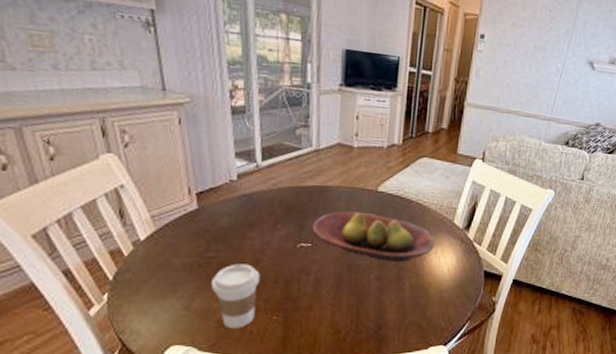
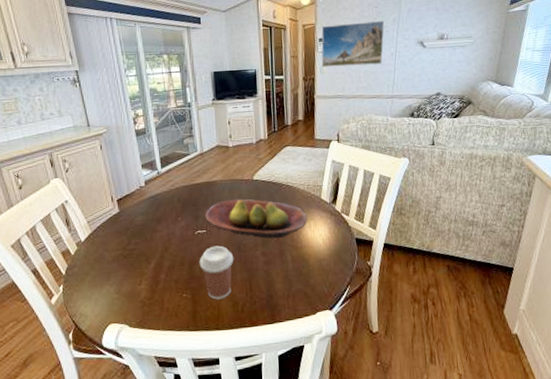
coffee cup: present [210,264,260,329] -> none [133,252,170,307]
coffee cup: none [298,263,342,326] -> present [199,245,234,300]
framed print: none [478,20,557,79] -> present [321,21,385,68]

